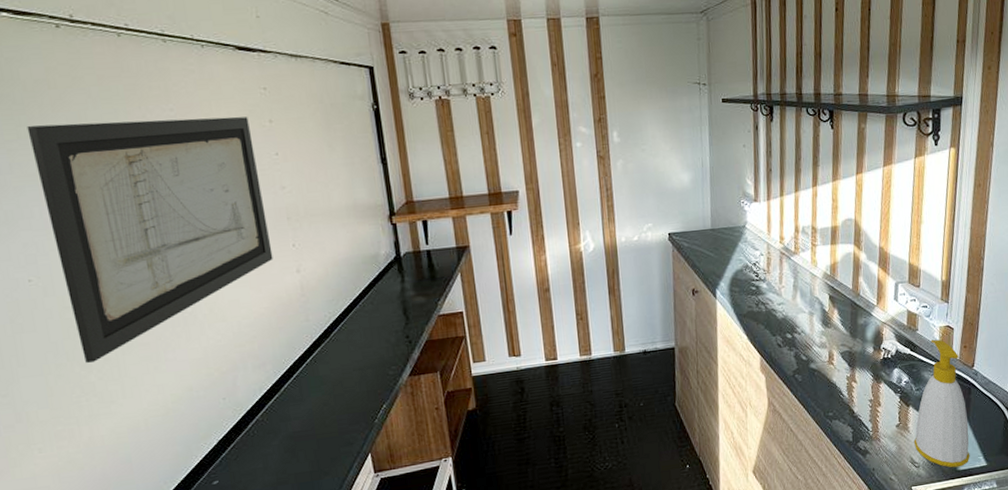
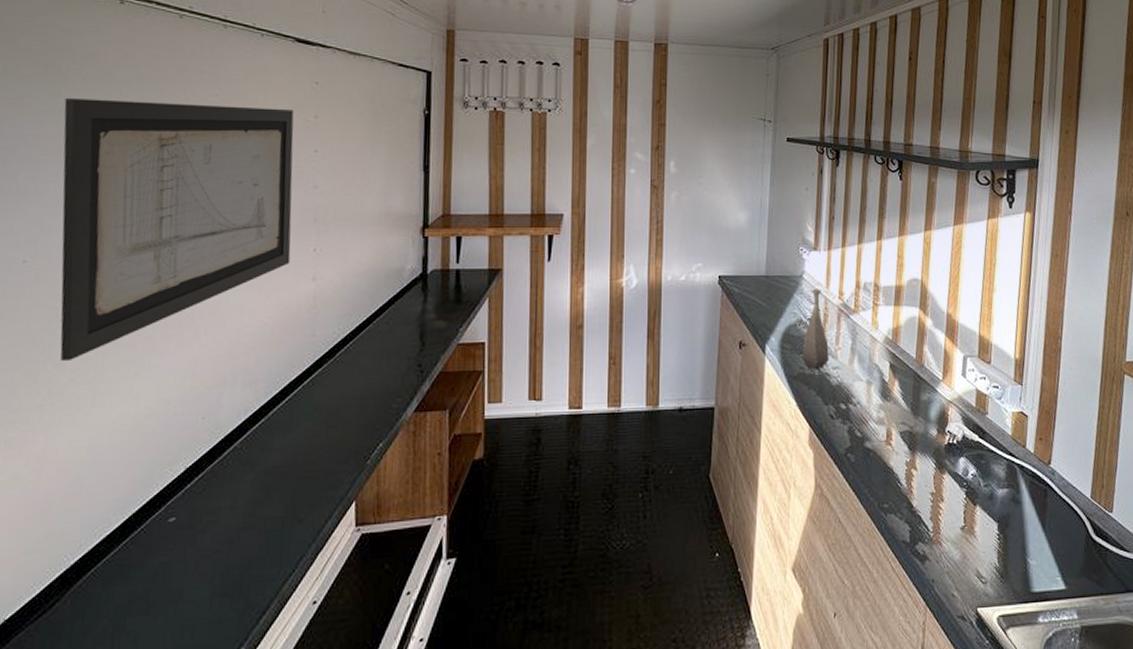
bottle: none [749,236,774,308] -> present [802,289,829,370]
soap bottle: present [913,339,970,468] -> none [980,426,1046,588]

